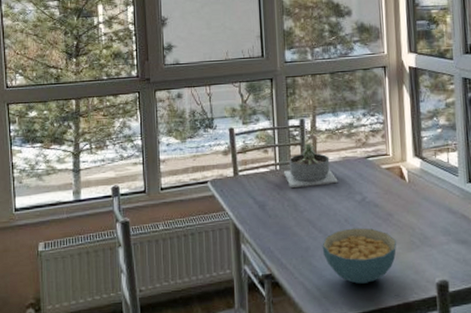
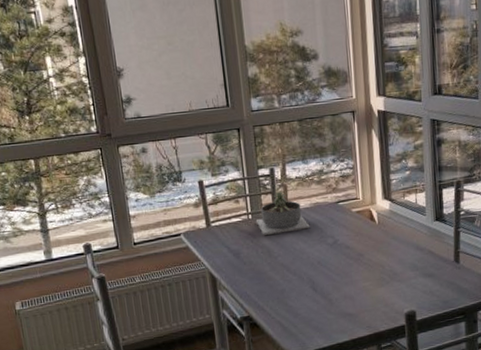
cereal bowl: present [322,227,397,285] -> none [296,268,368,320]

